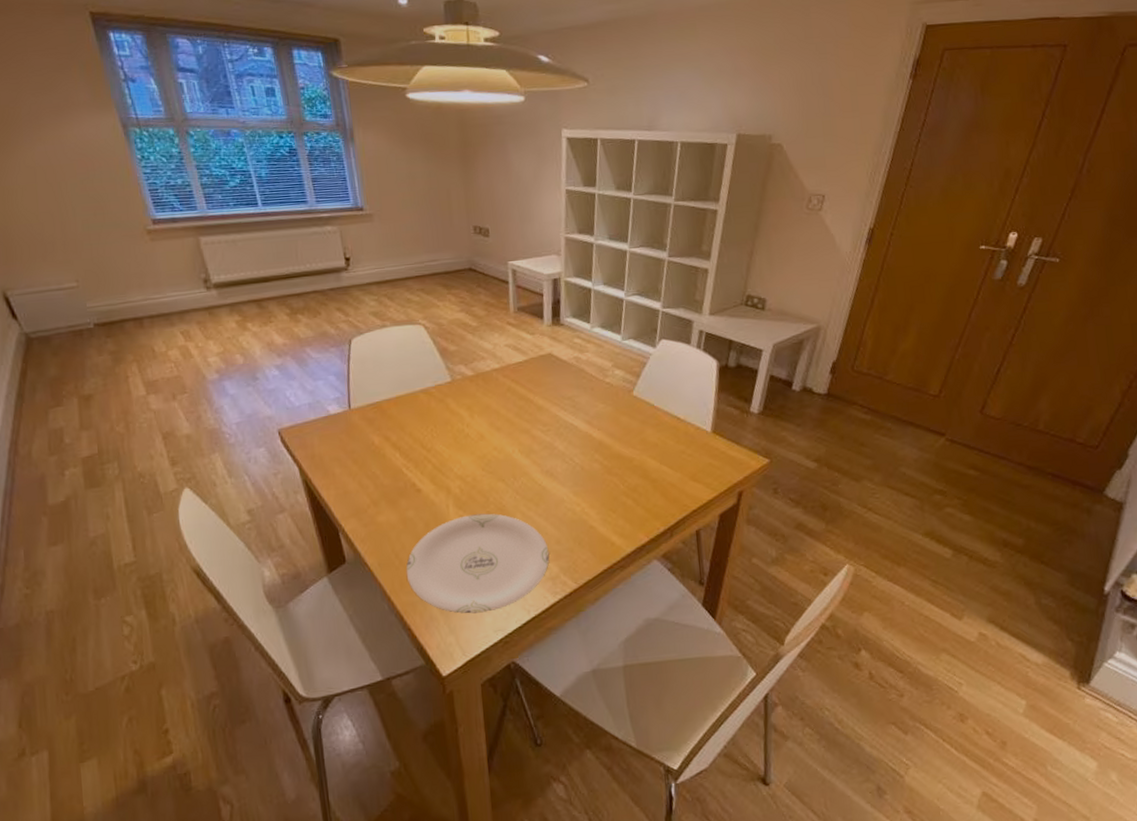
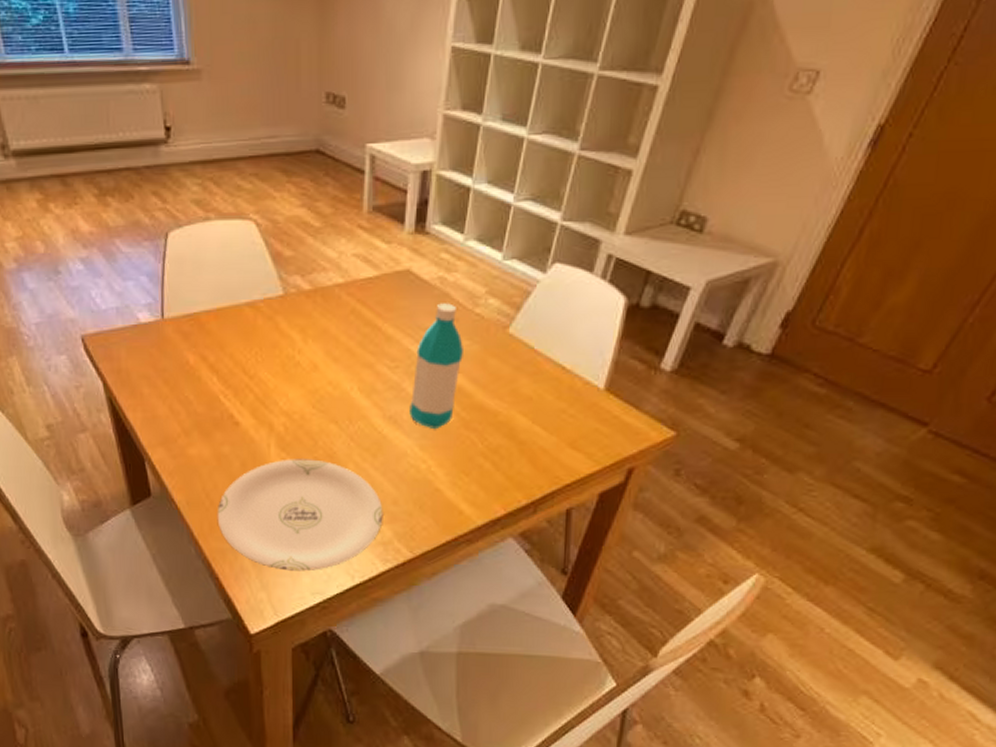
water bottle: none [562,376,600,478] -> present [410,303,463,430]

